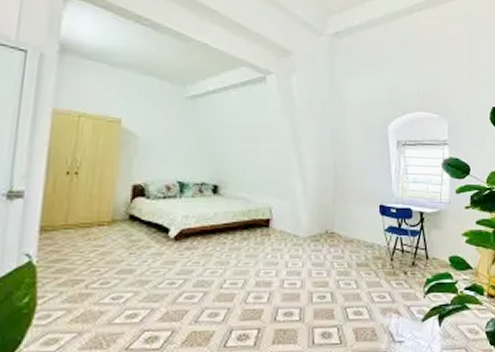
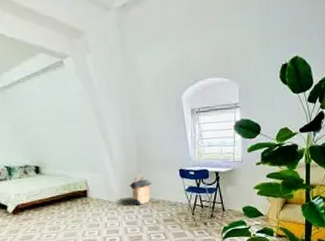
laundry hamper: none [320,207,348,243] -> present [129,175,153,206]

